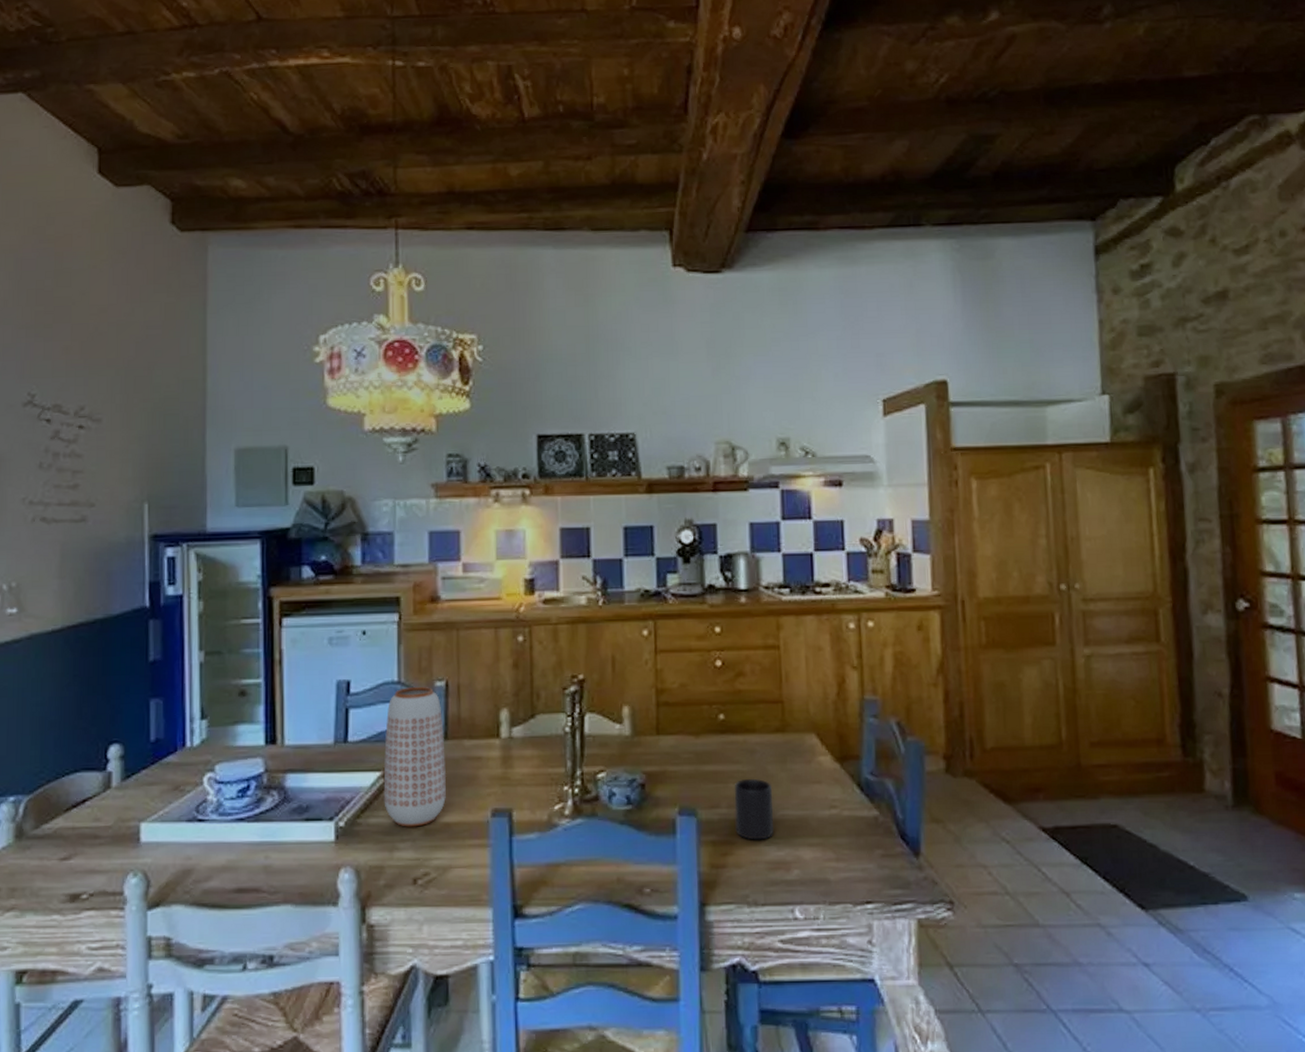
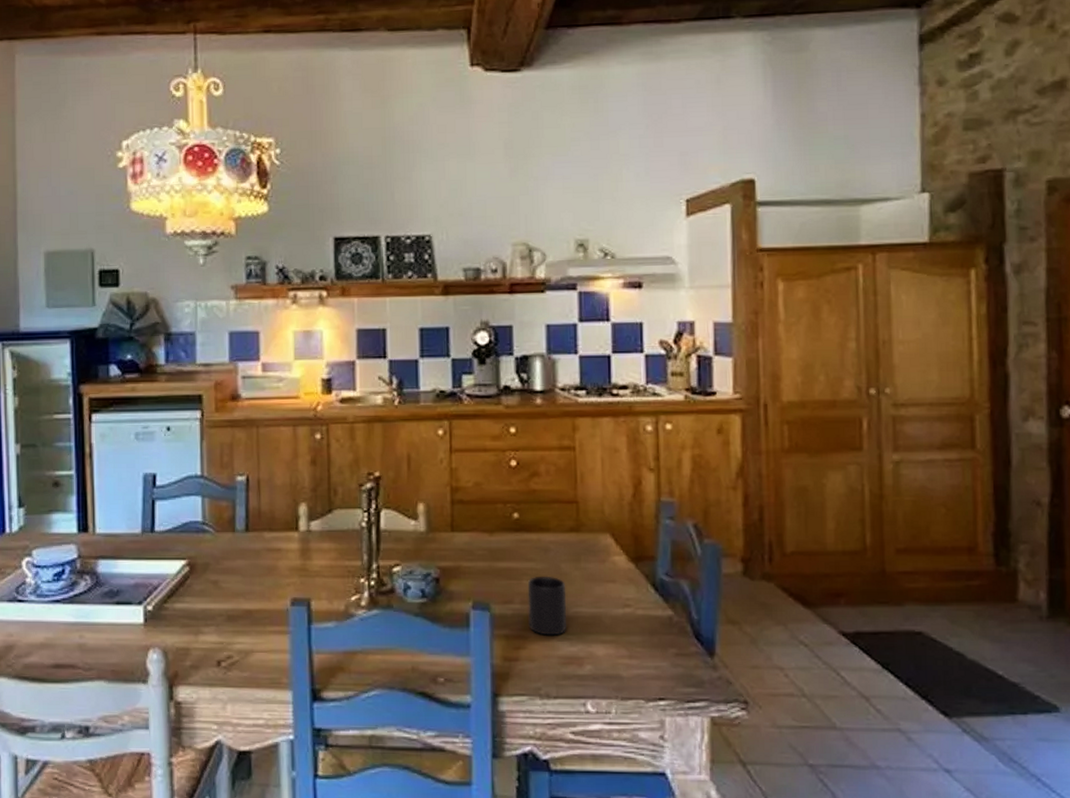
vase: present [383,687,447,827] -> none [188,481,248,613]

